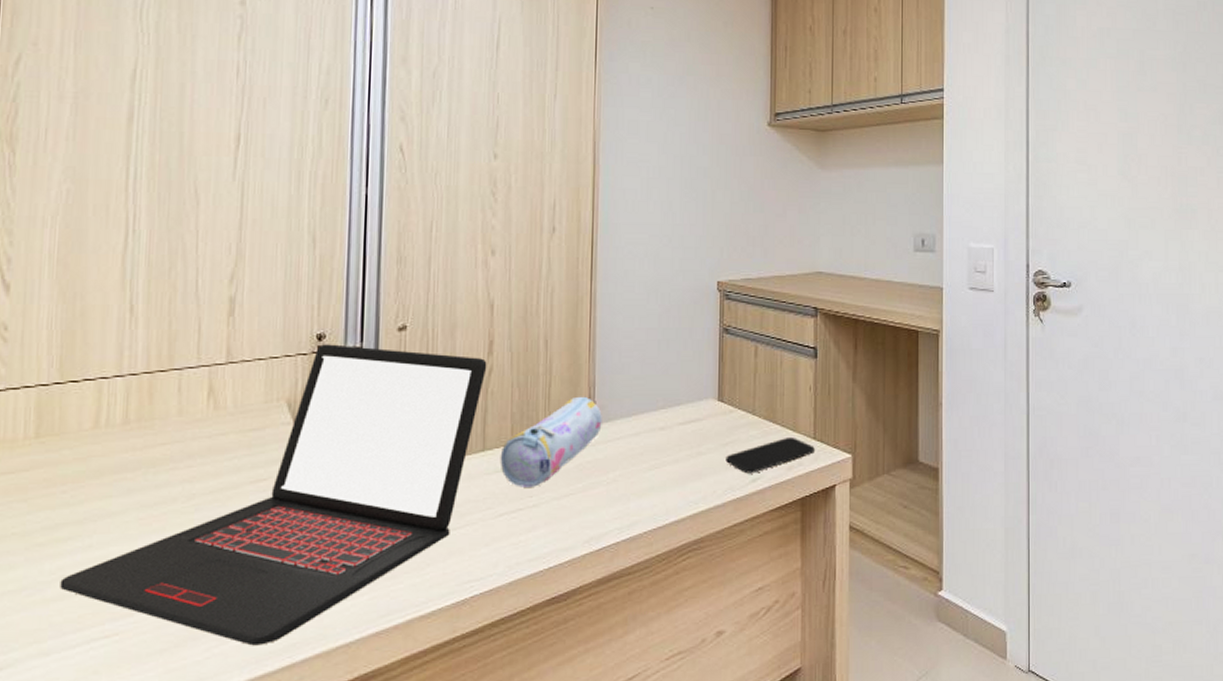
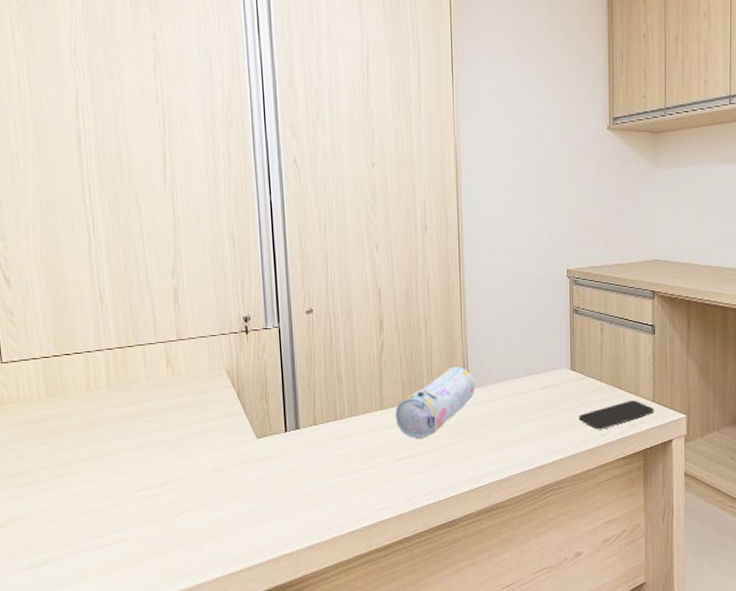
laptop: present [60,344,487,646] -> none [79,325,380,552]

